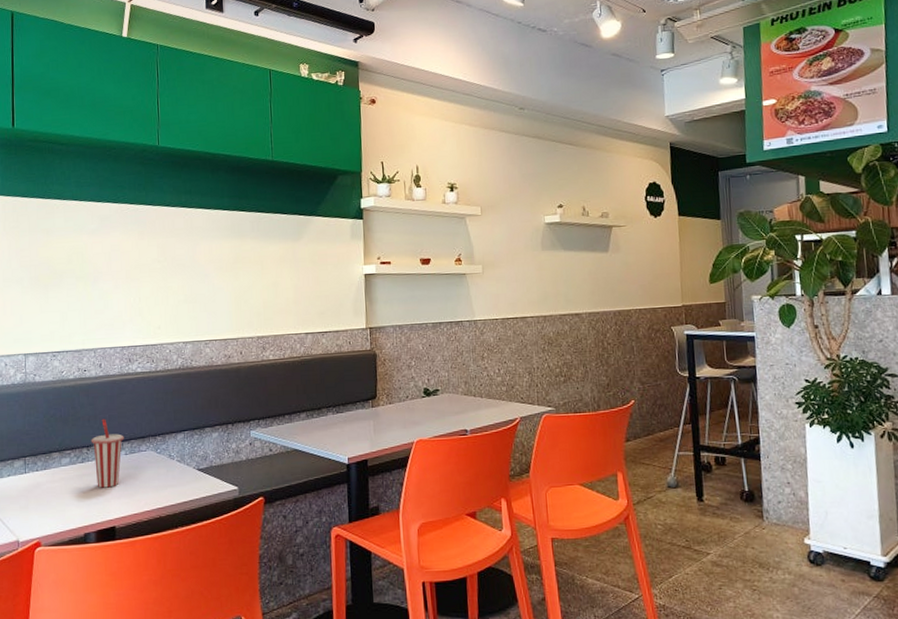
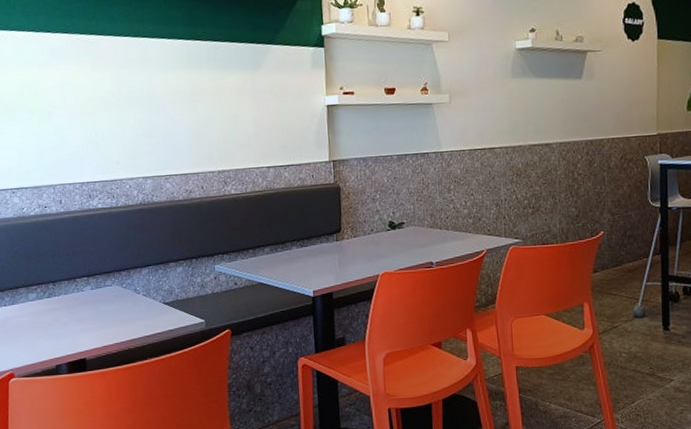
cup with straw: present [91,418,124,488] -> none [56,254,89,322]

